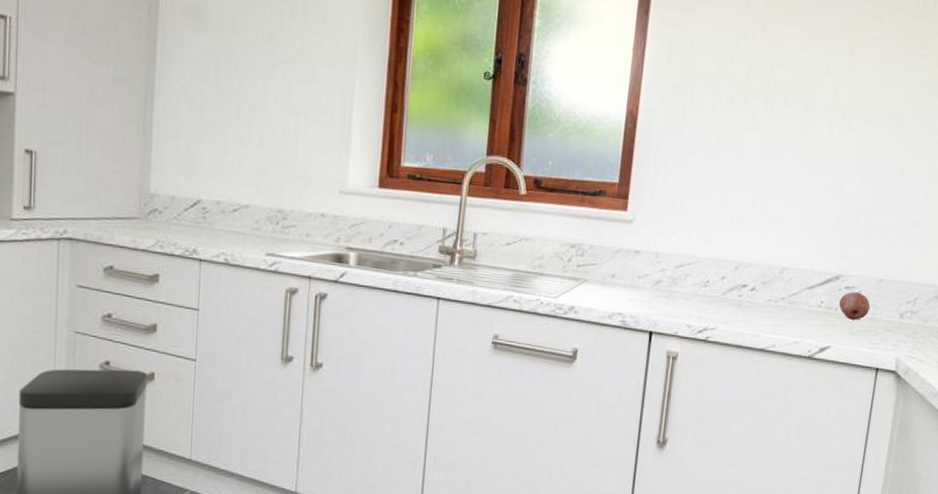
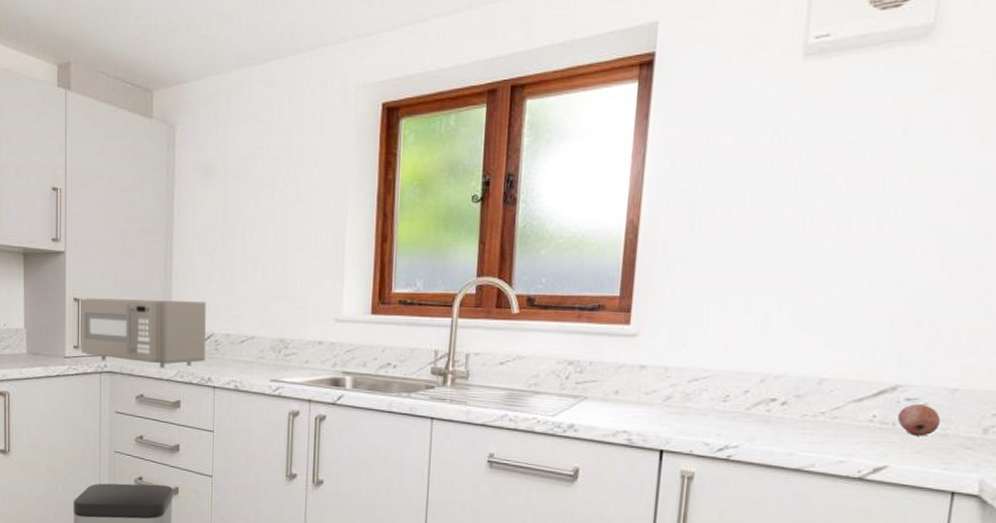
microwave: none [33,150,193,236] -> present [80,298,206,368]

